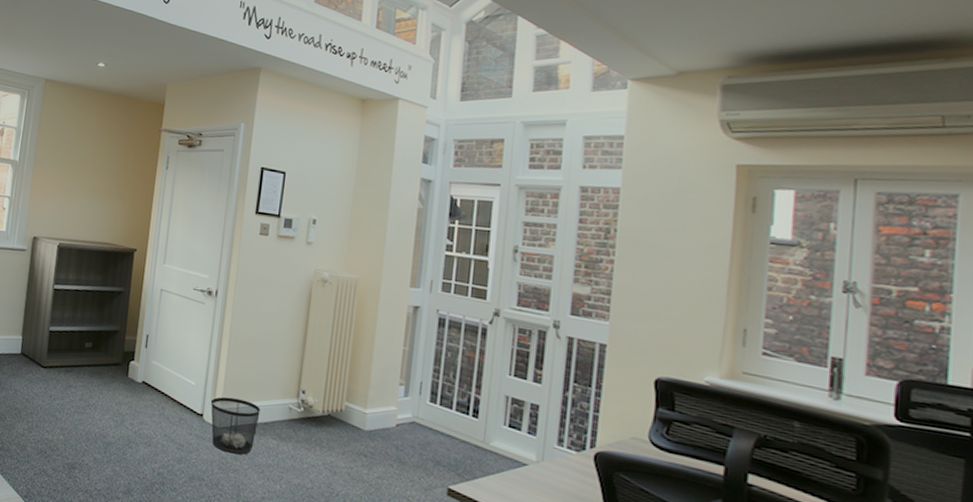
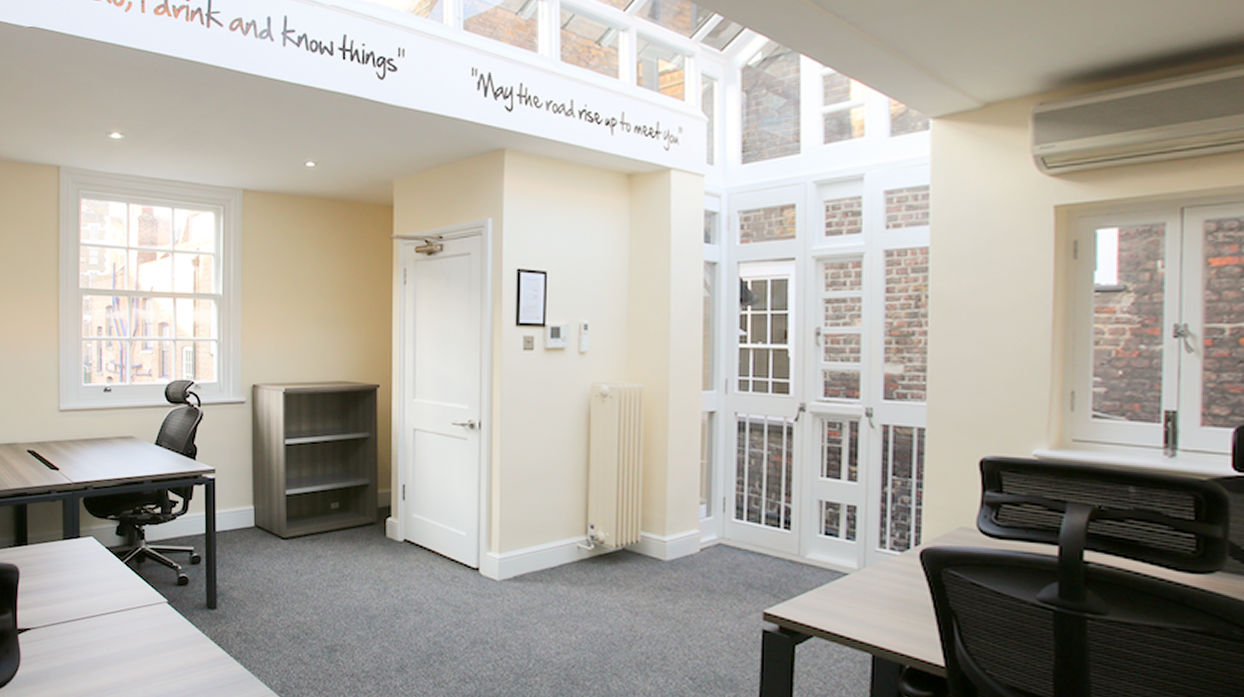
waste bin: present [210,396,261,455] -> none [486,544,545,608]

